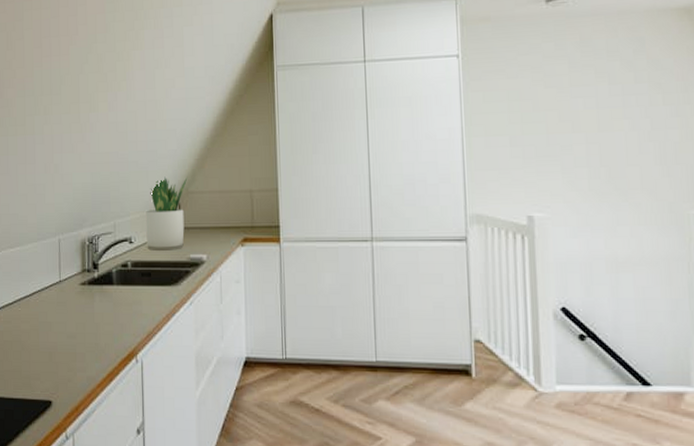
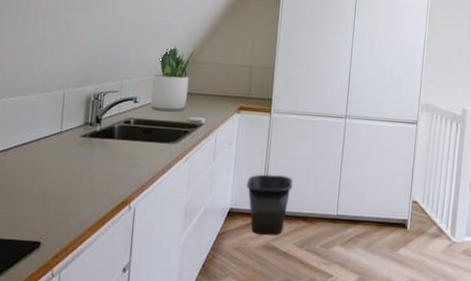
waste bin: none [261,316,317,388] -> present [246,174,293,235]

